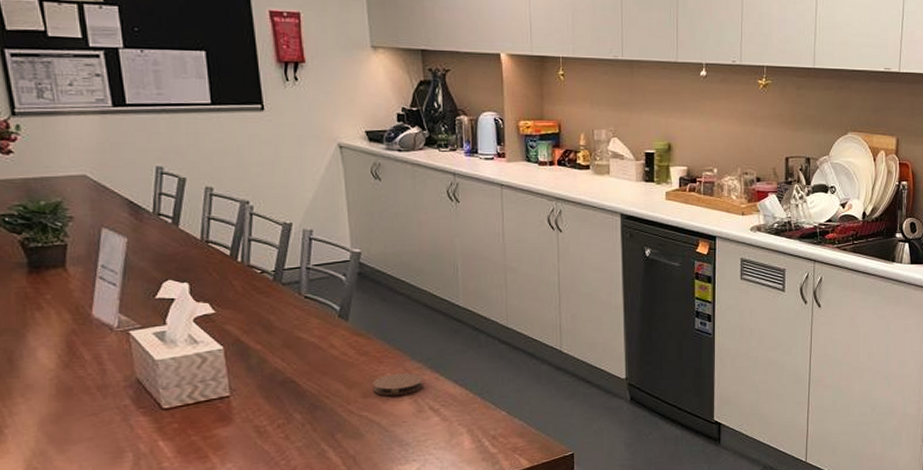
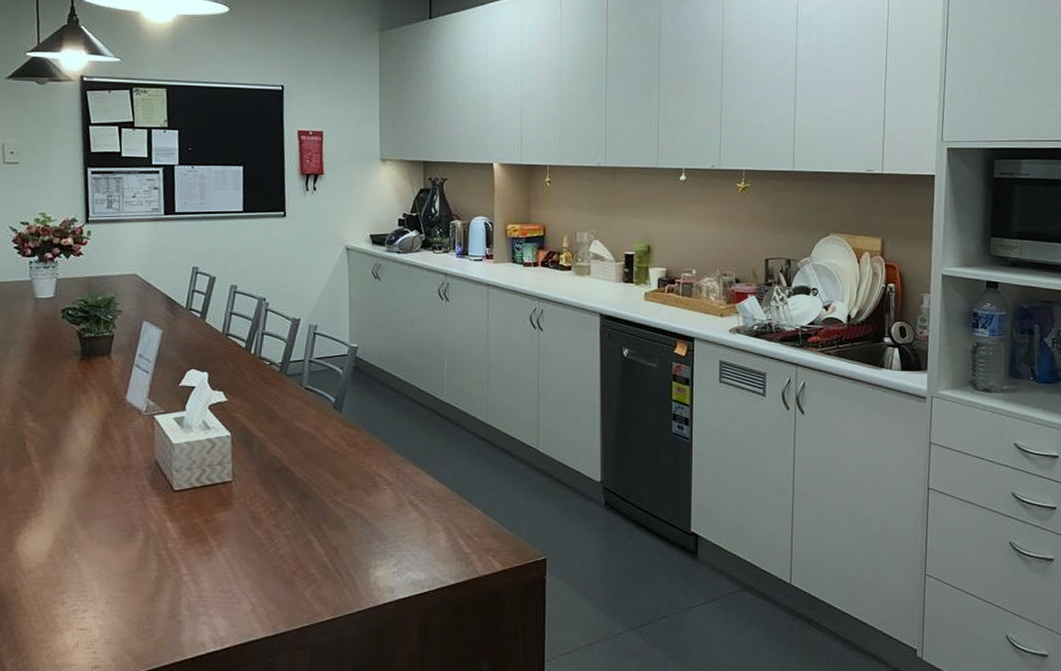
coaster: present [372,373,423,395] -> none [358,467,405,488]

